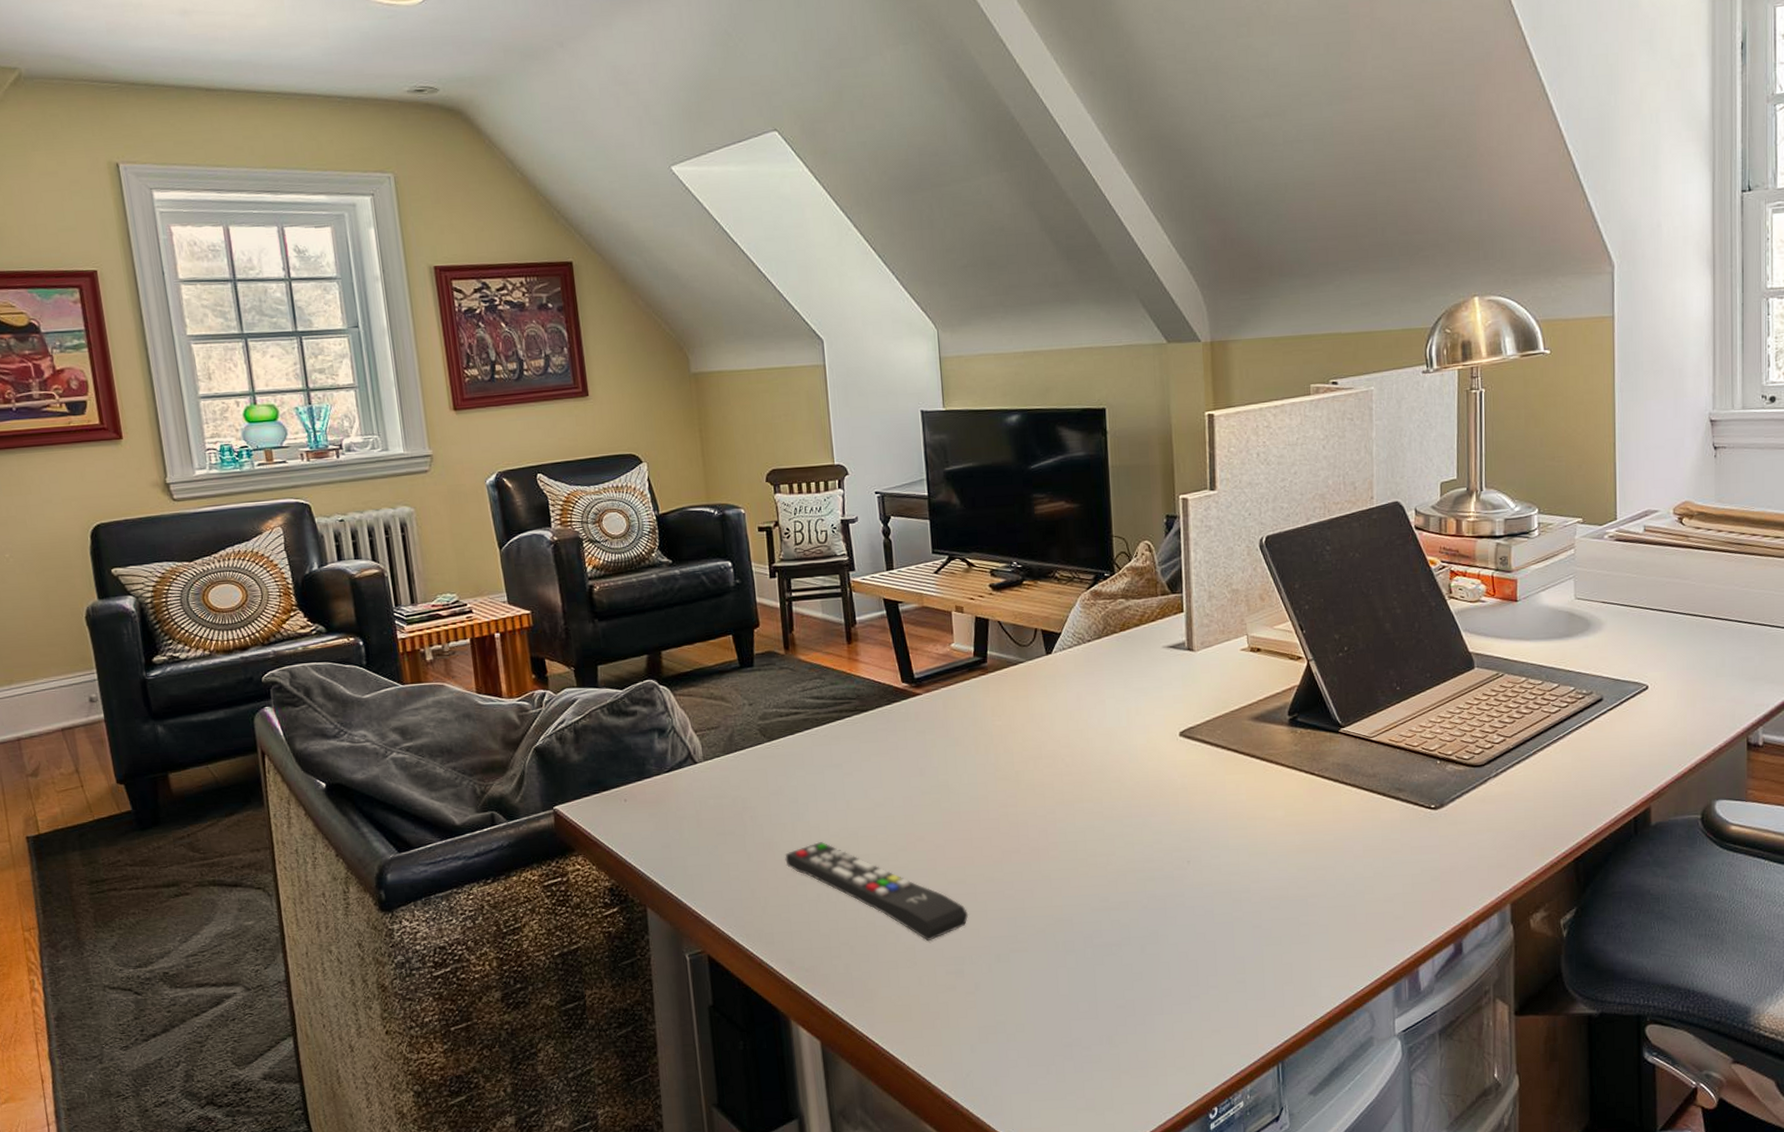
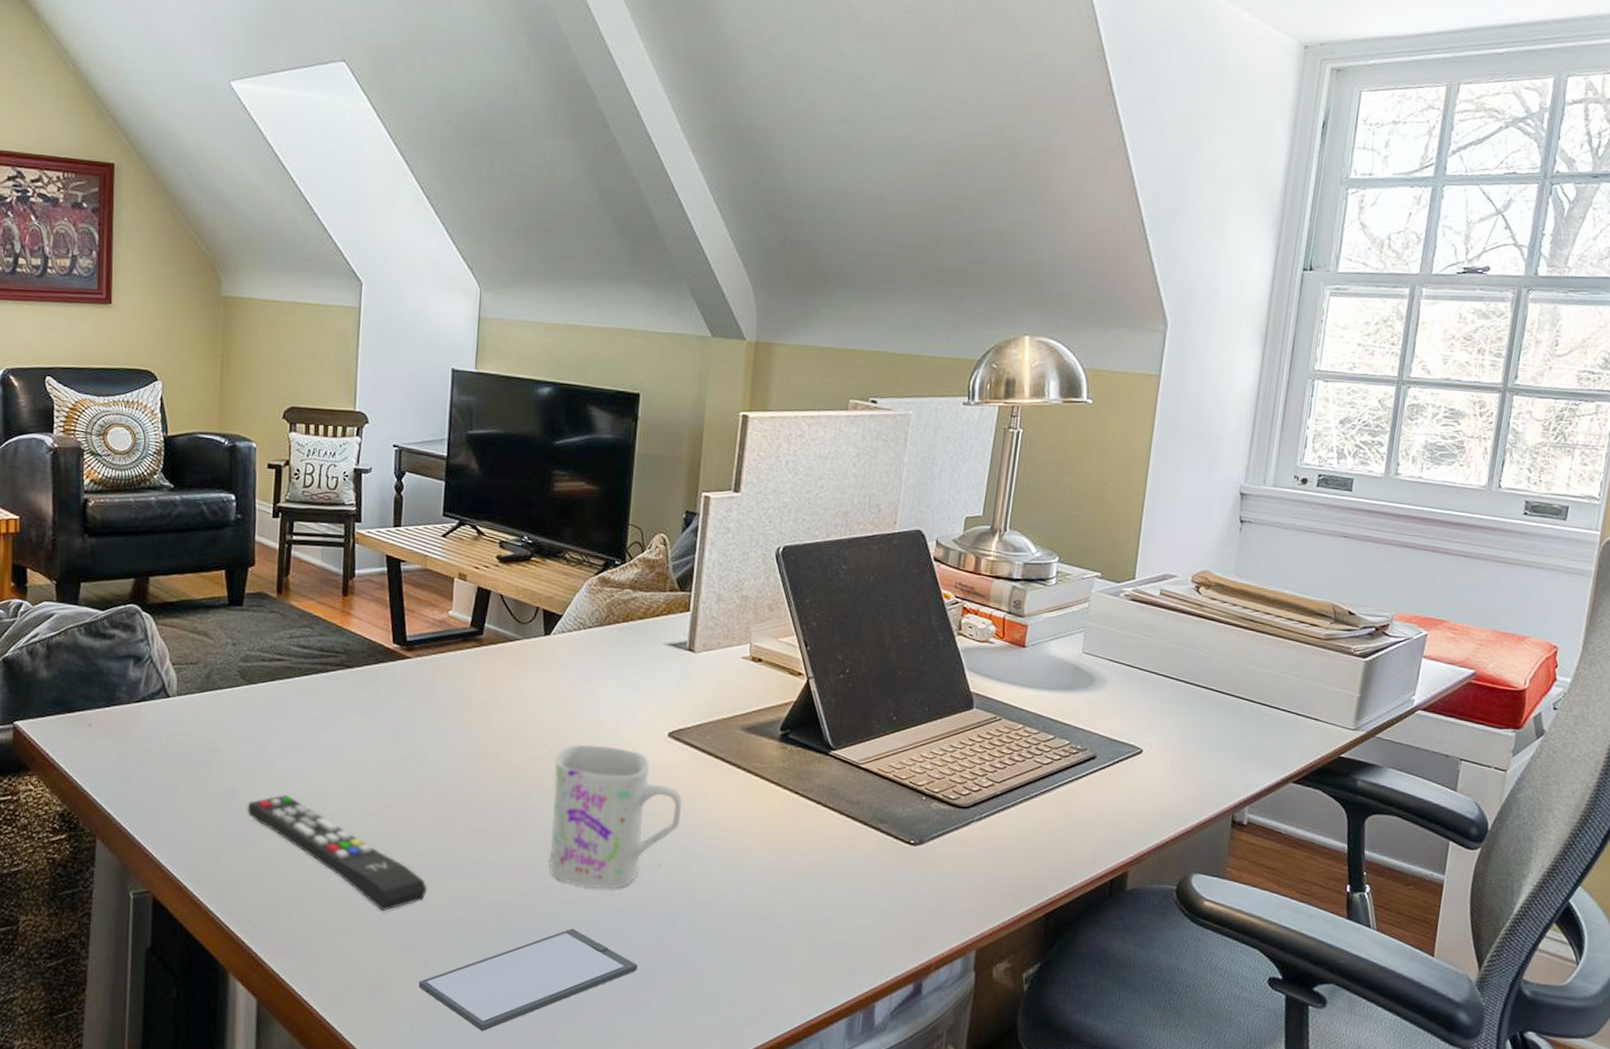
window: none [973,933,1182,1045] -> present [418,928,638,1032]
mug: none [1073,753,1204,893] -> present [548,744,682,889]

